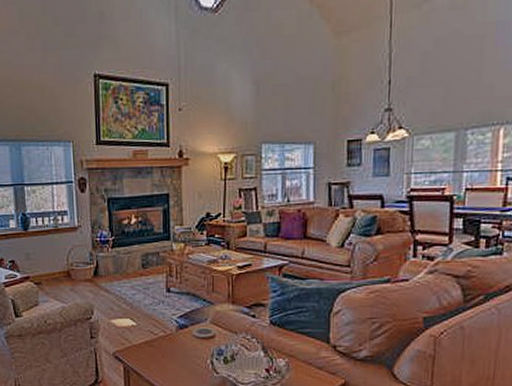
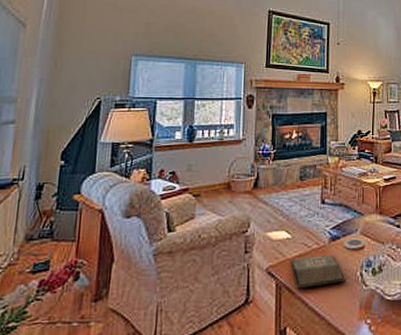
hardback book: none [137,342,196,374] -> present [290,254,346,290]

